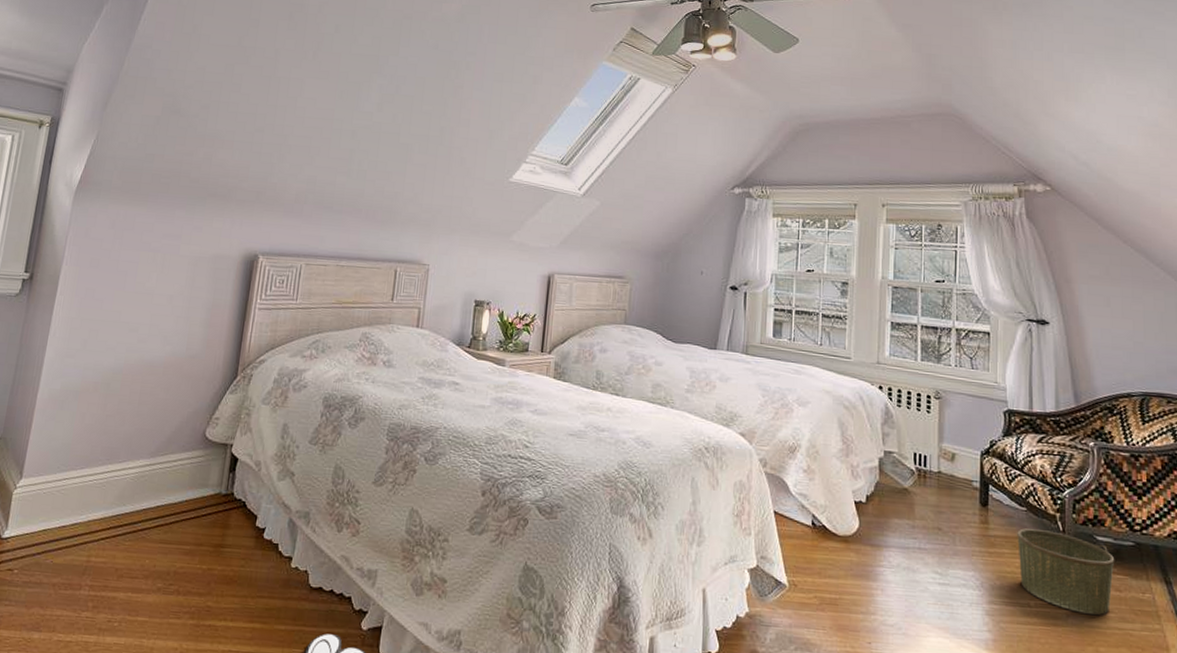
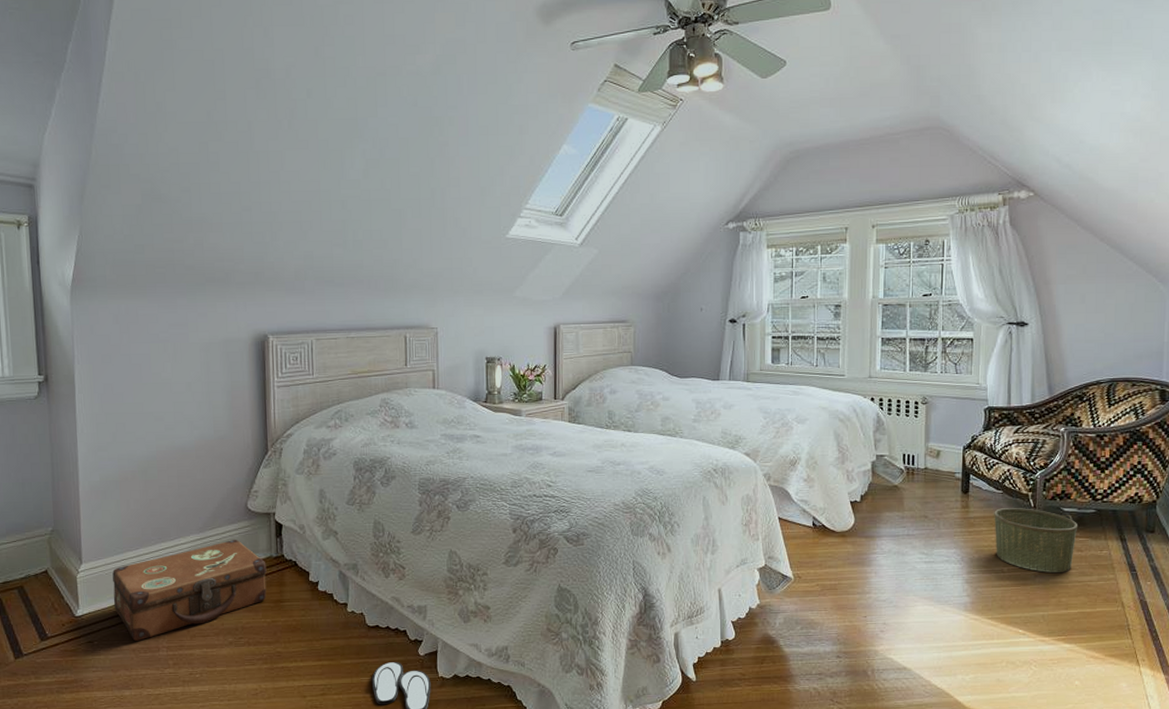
suitcase: none [44,469,214,575] -> present [112,539,267,641]

